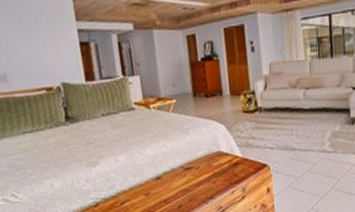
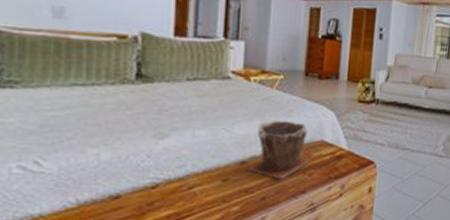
plant pot: none [162,138,212,189] -> present [246,121,310,179]

